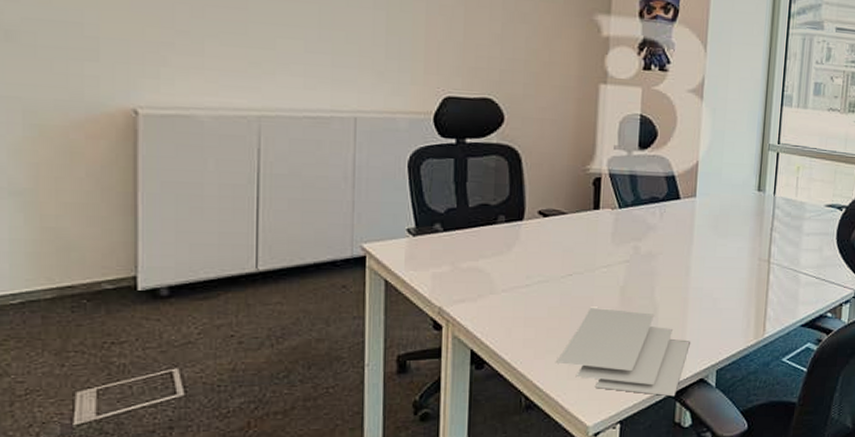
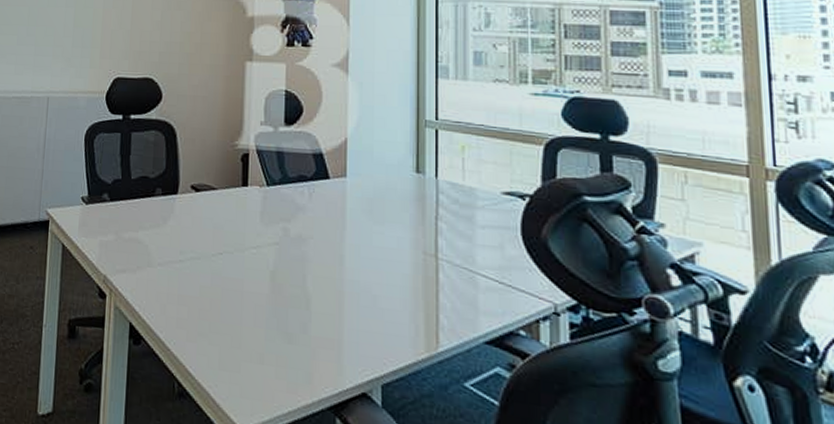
papers: present [556,308,690,397] -> none [208,291,349,410]

